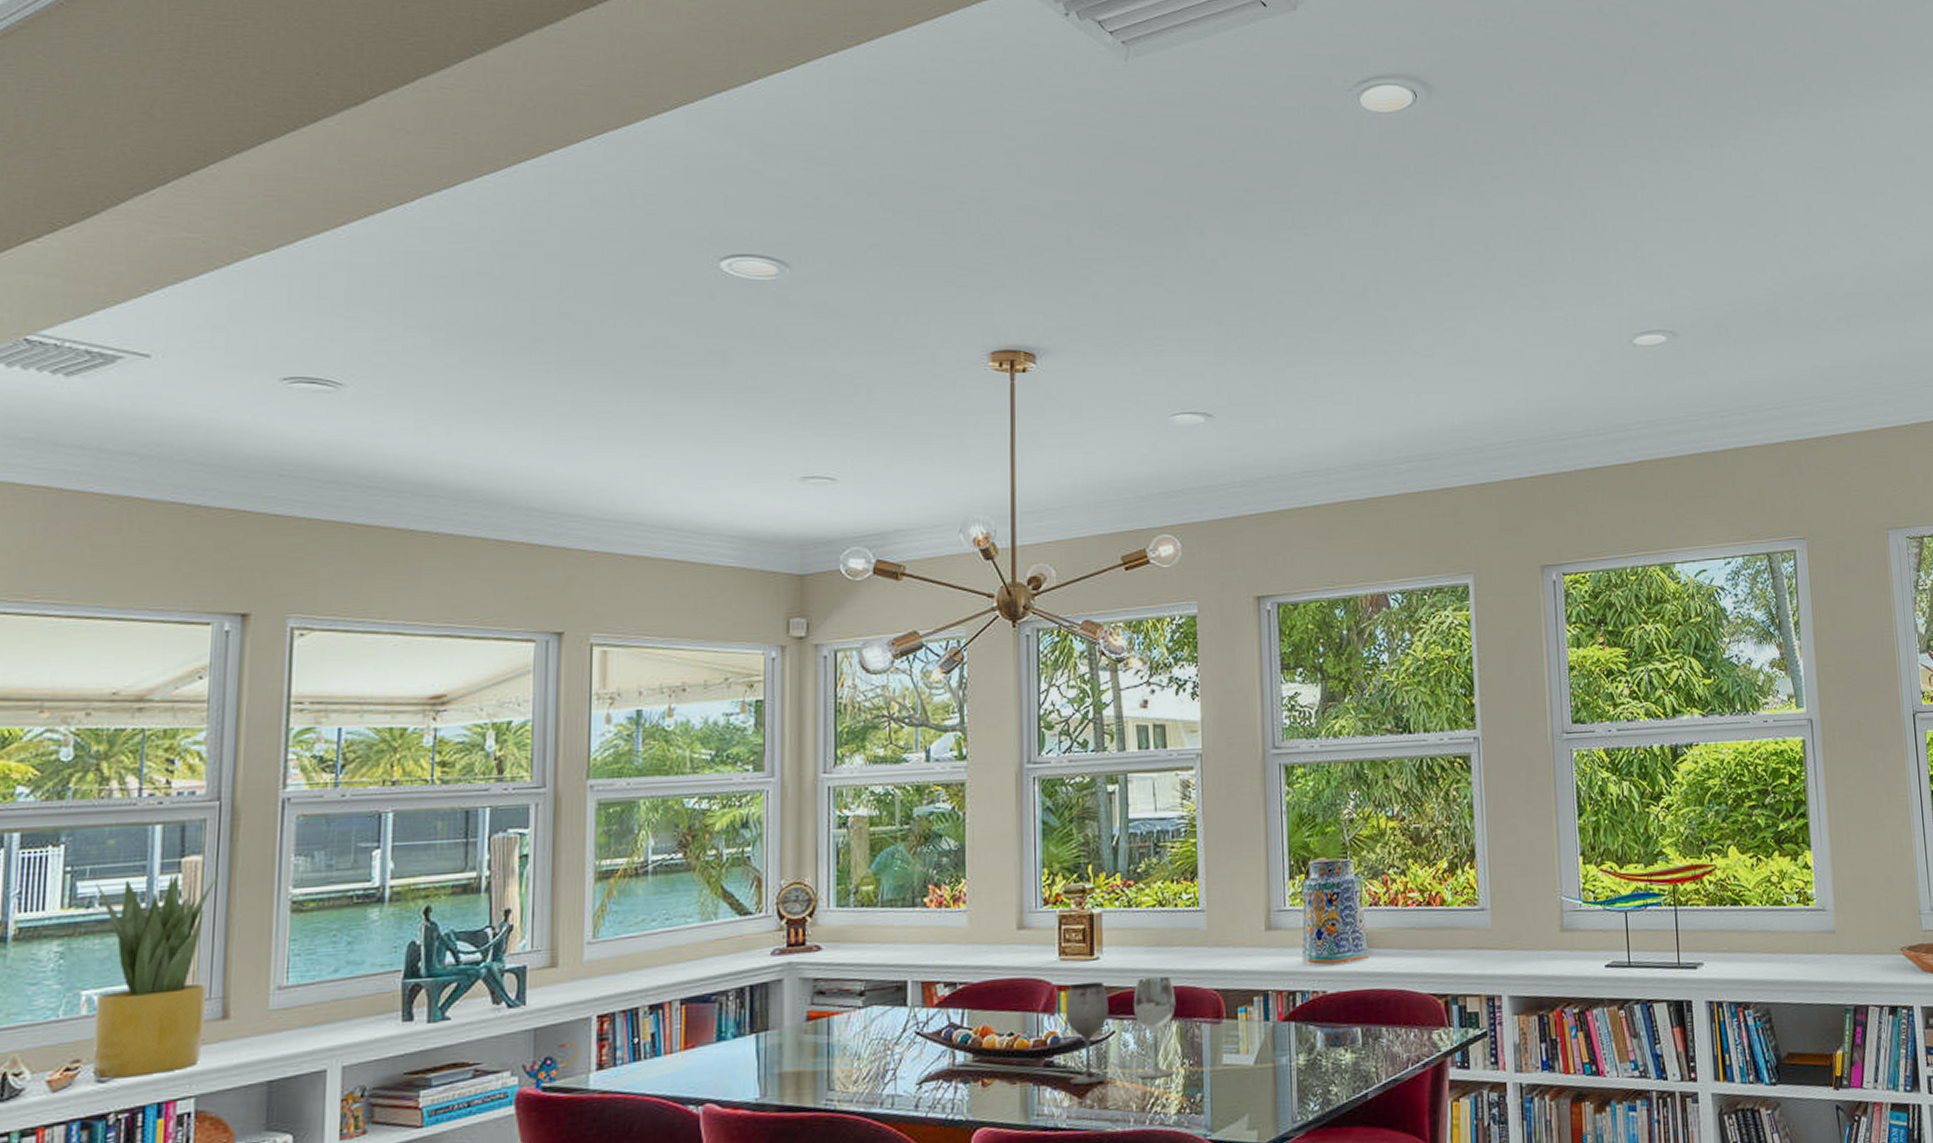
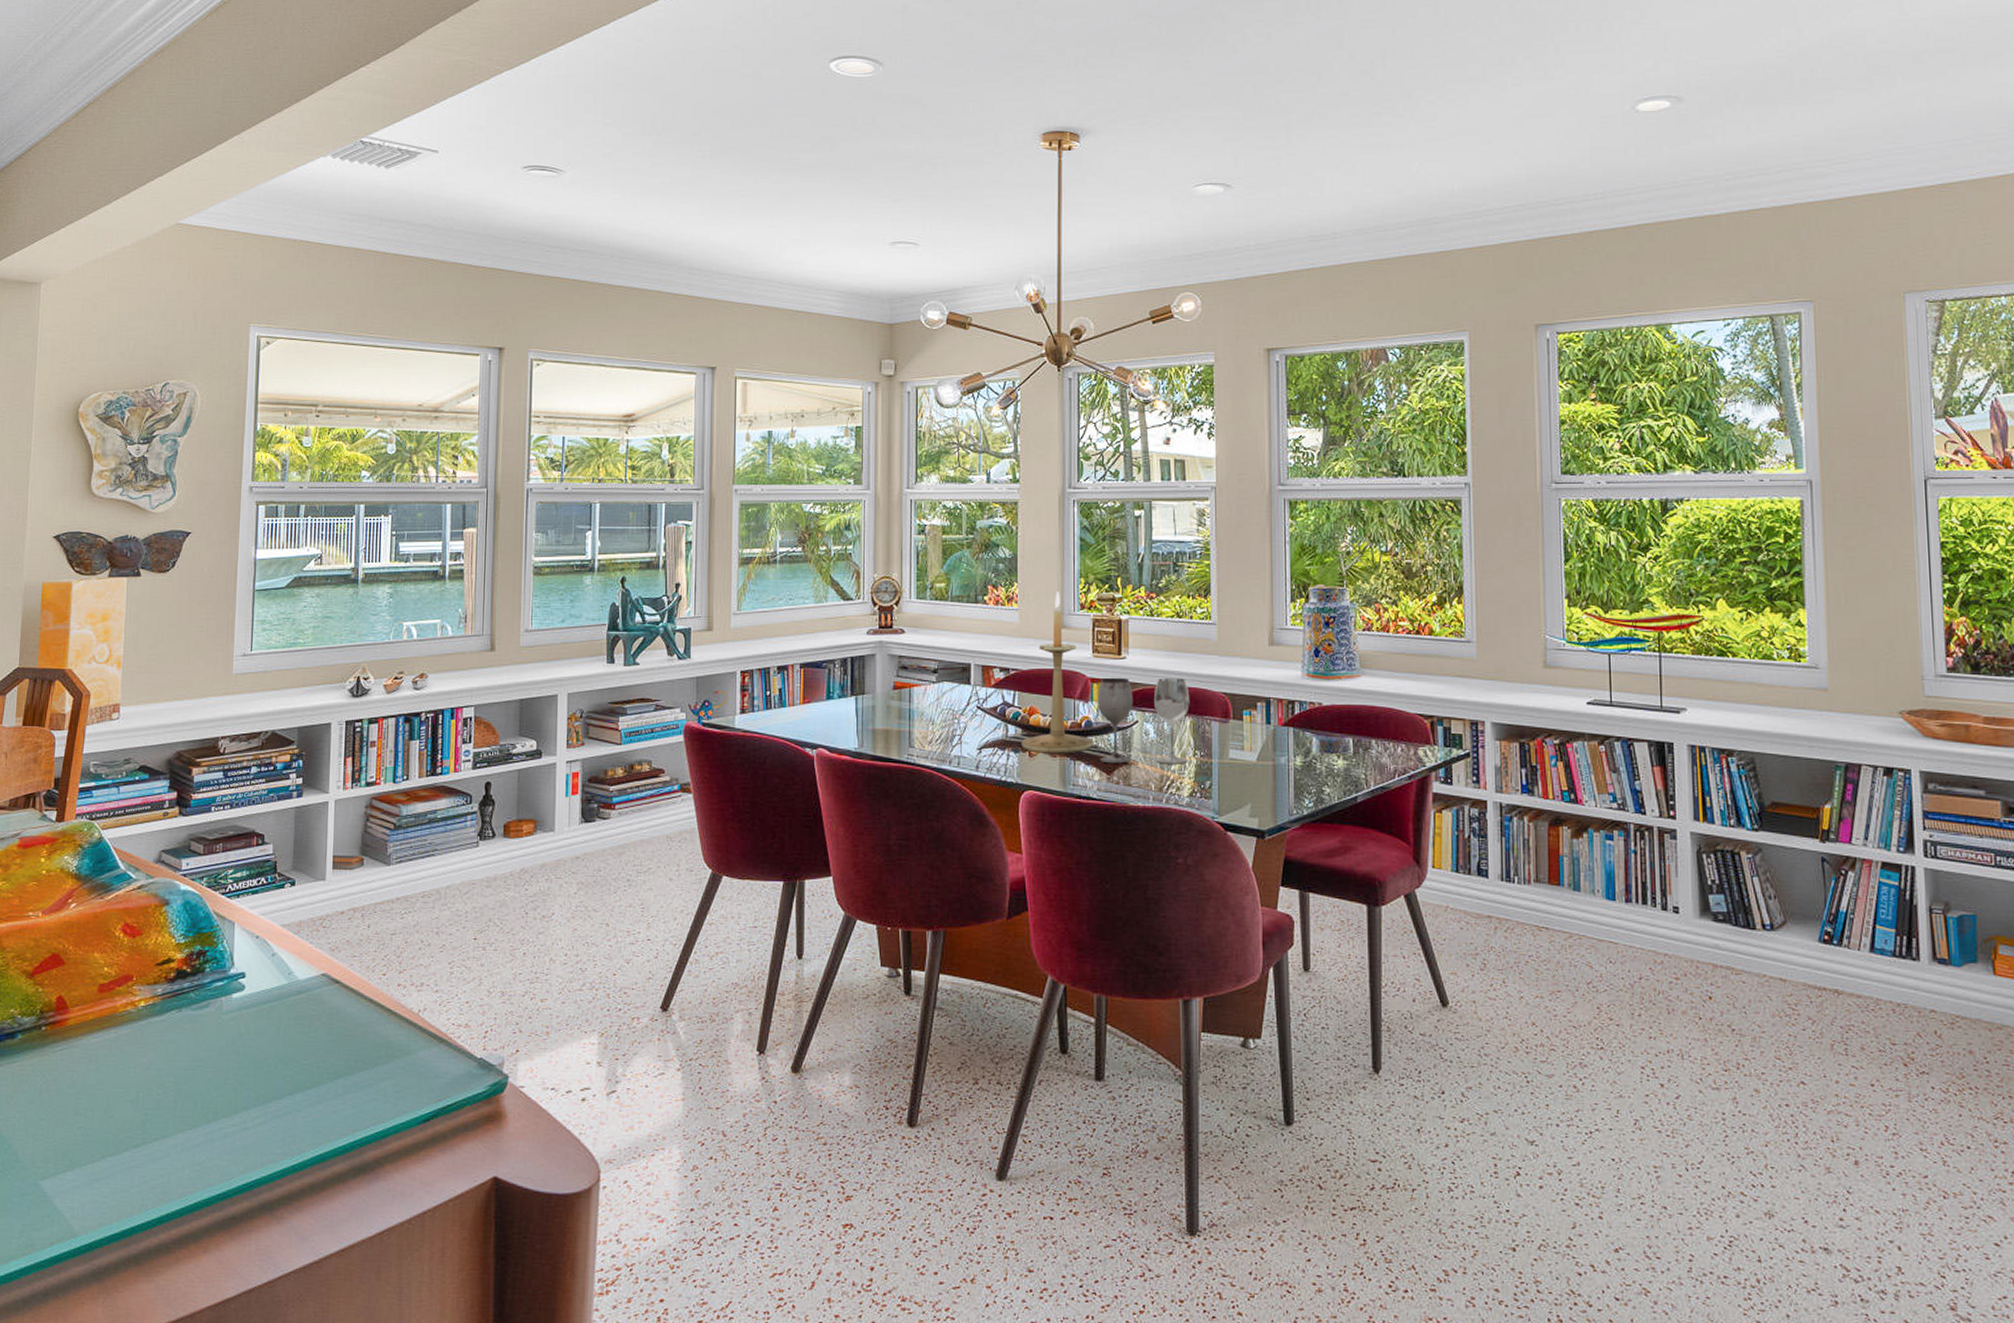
planter: present [93,867,220,1079] -> none [411,536,487,688]
candlestick: none [971,886,1062,1081] -> present [1020,591,1094,754]

